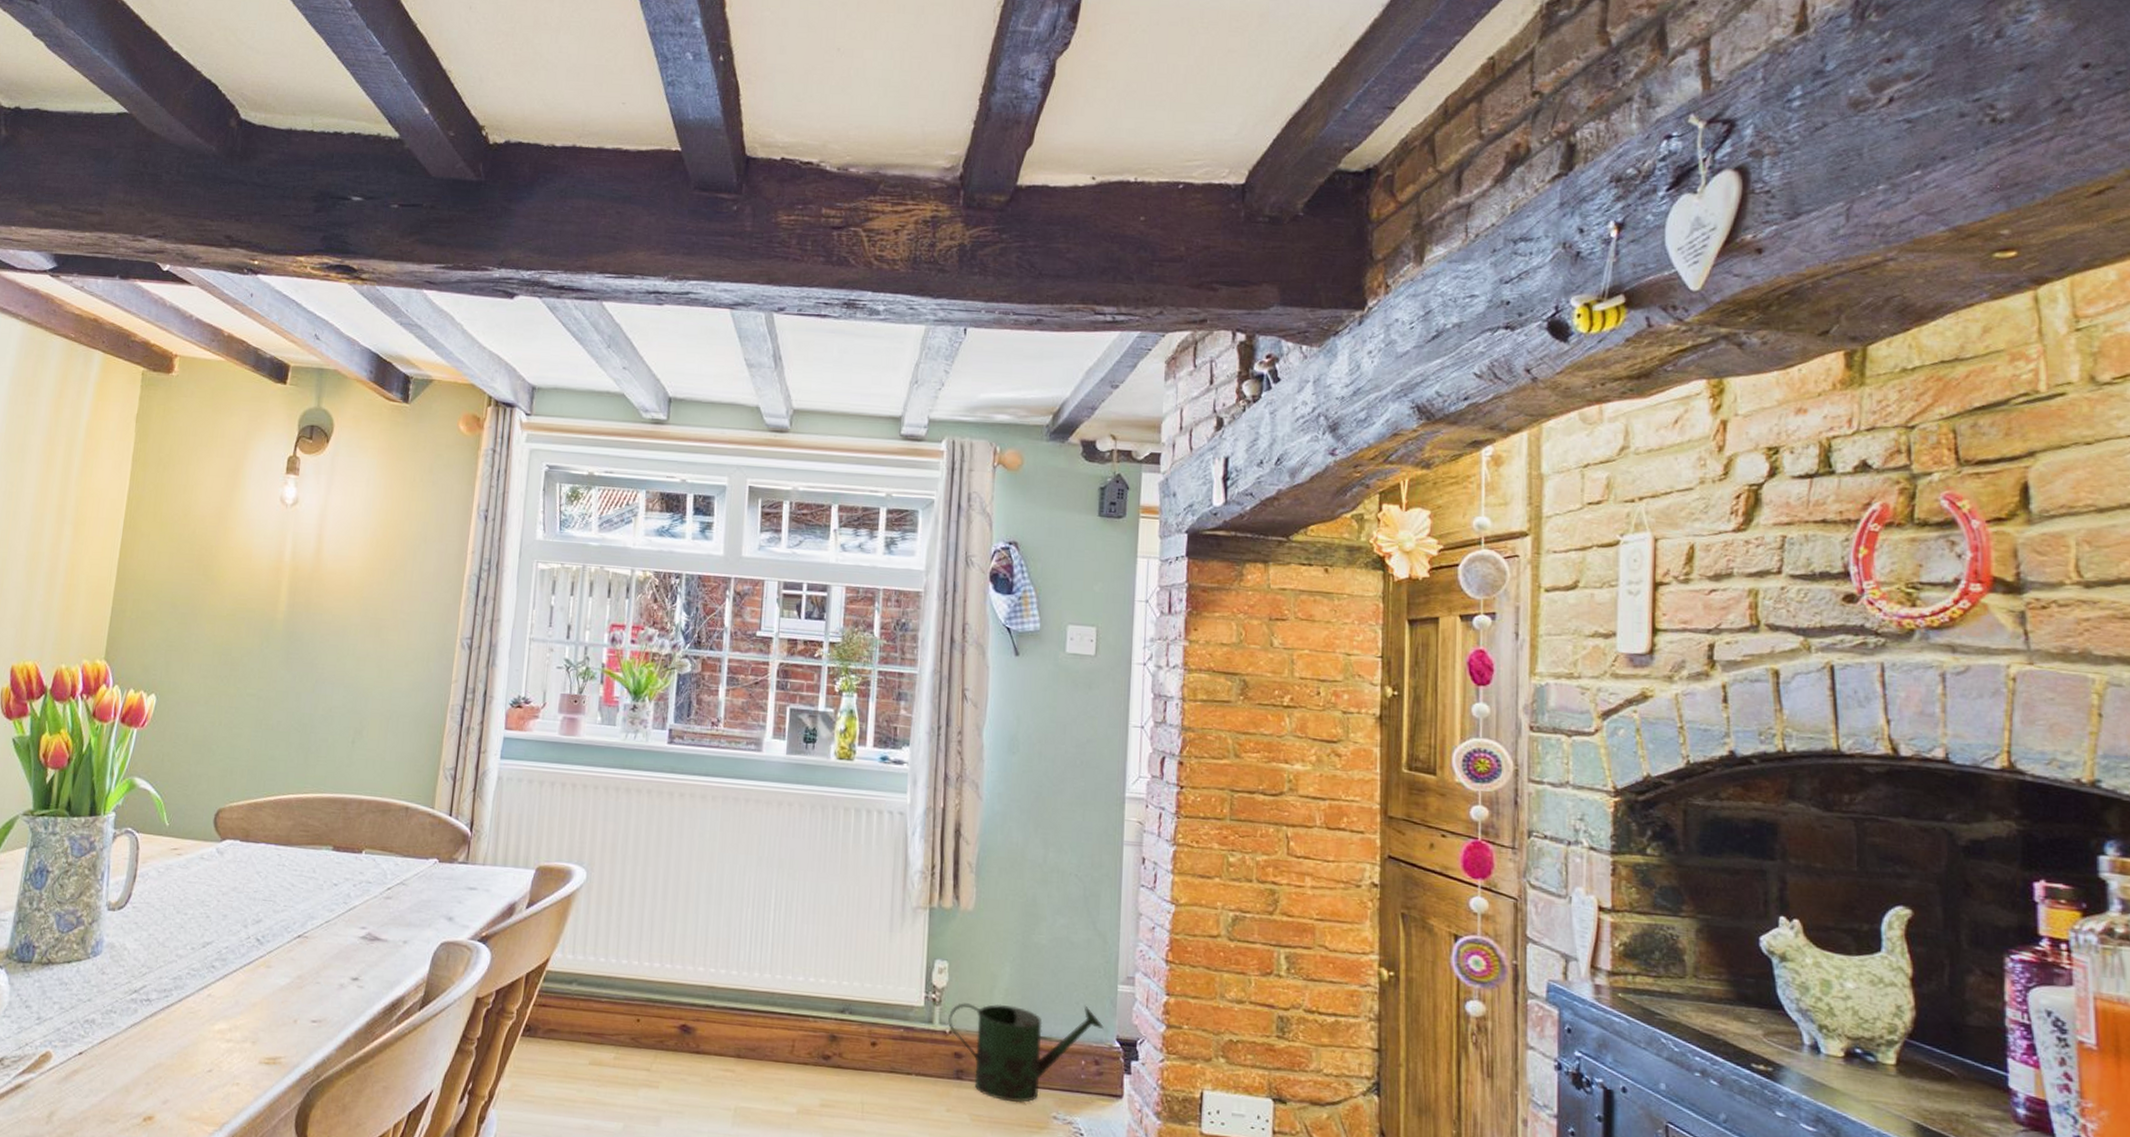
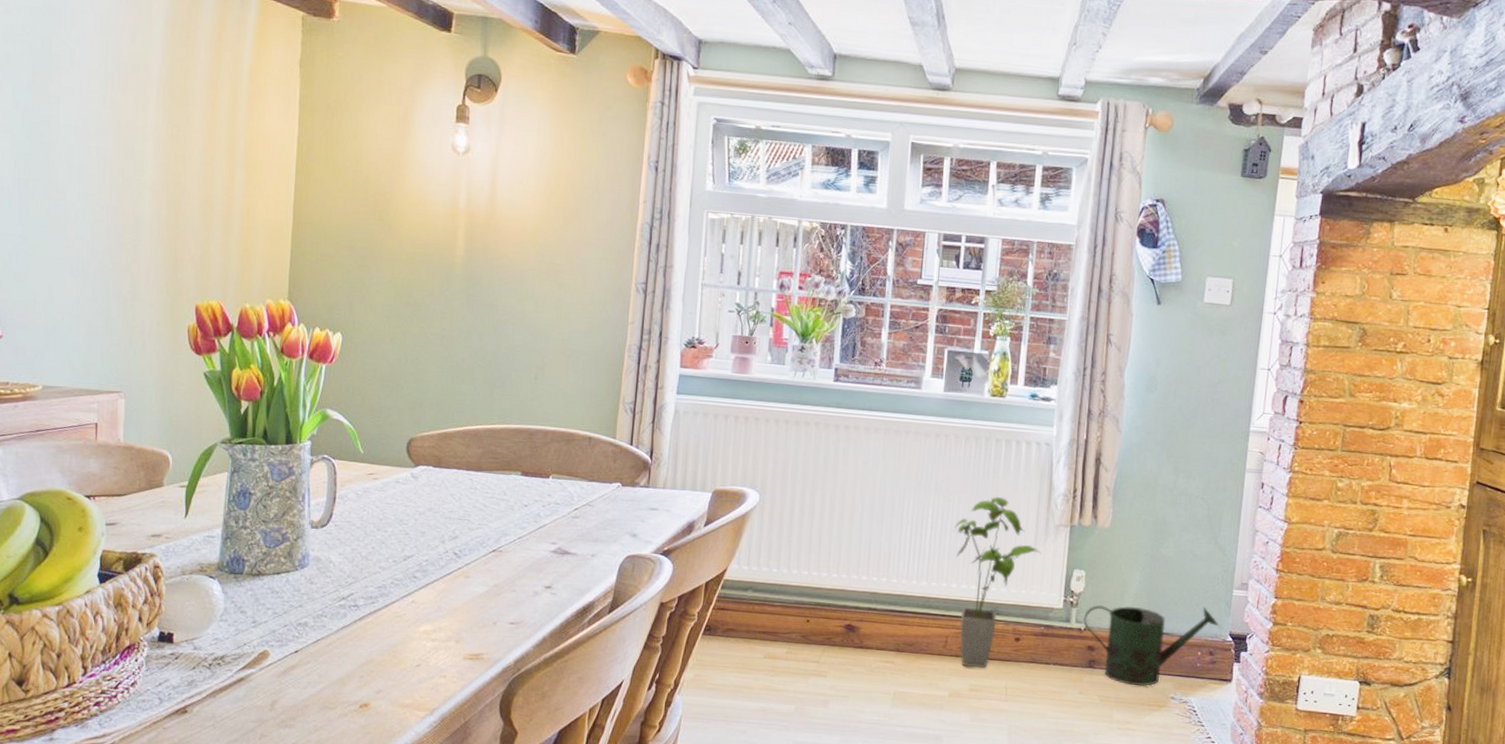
house plant: none [800,873,898,1079] -> present [954,496,1041,669]

